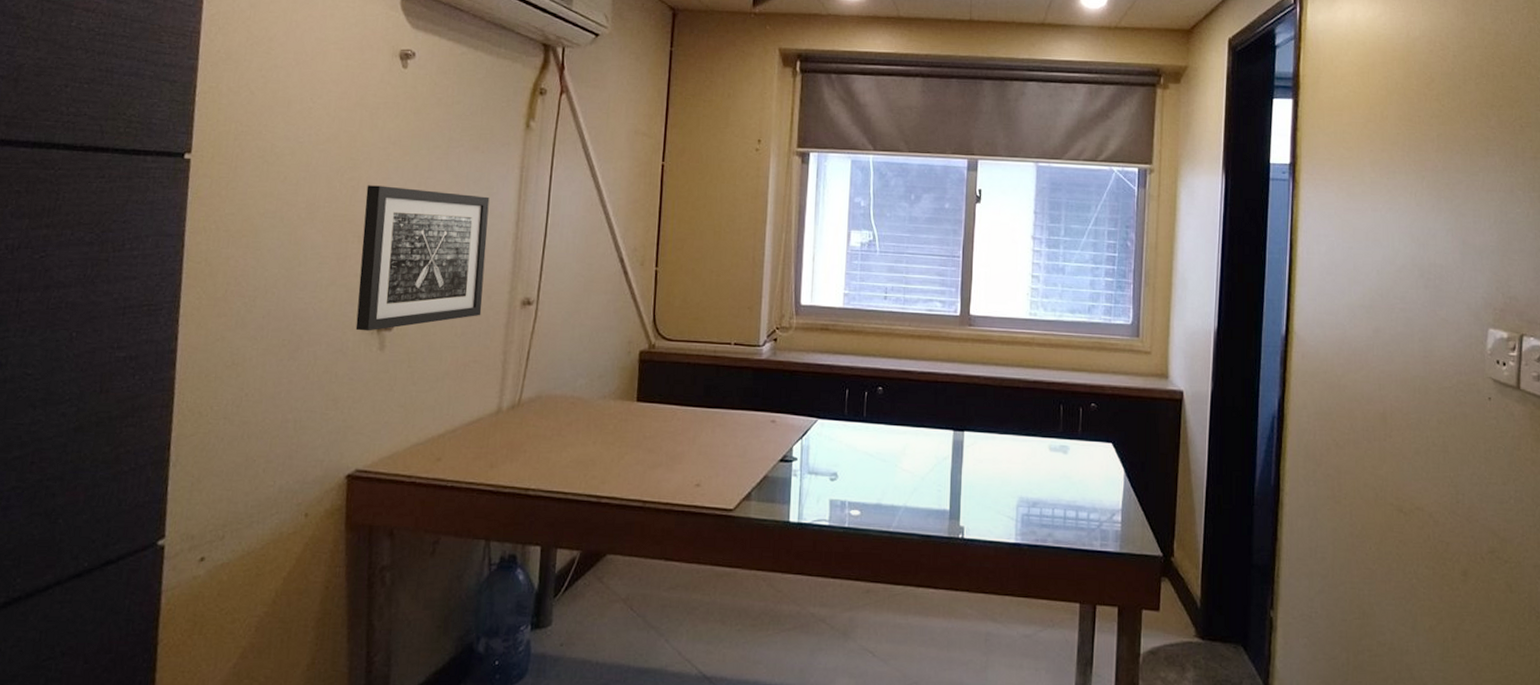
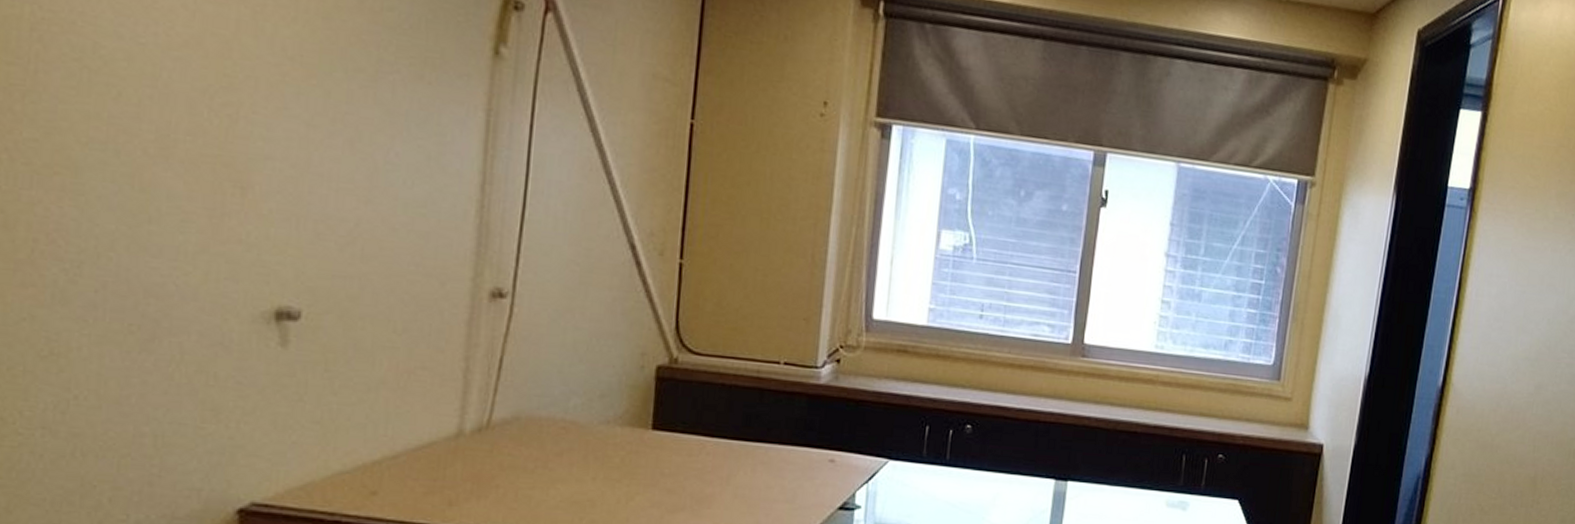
wall art: present [355,185,490,331] -> none [242,115,441,320]

